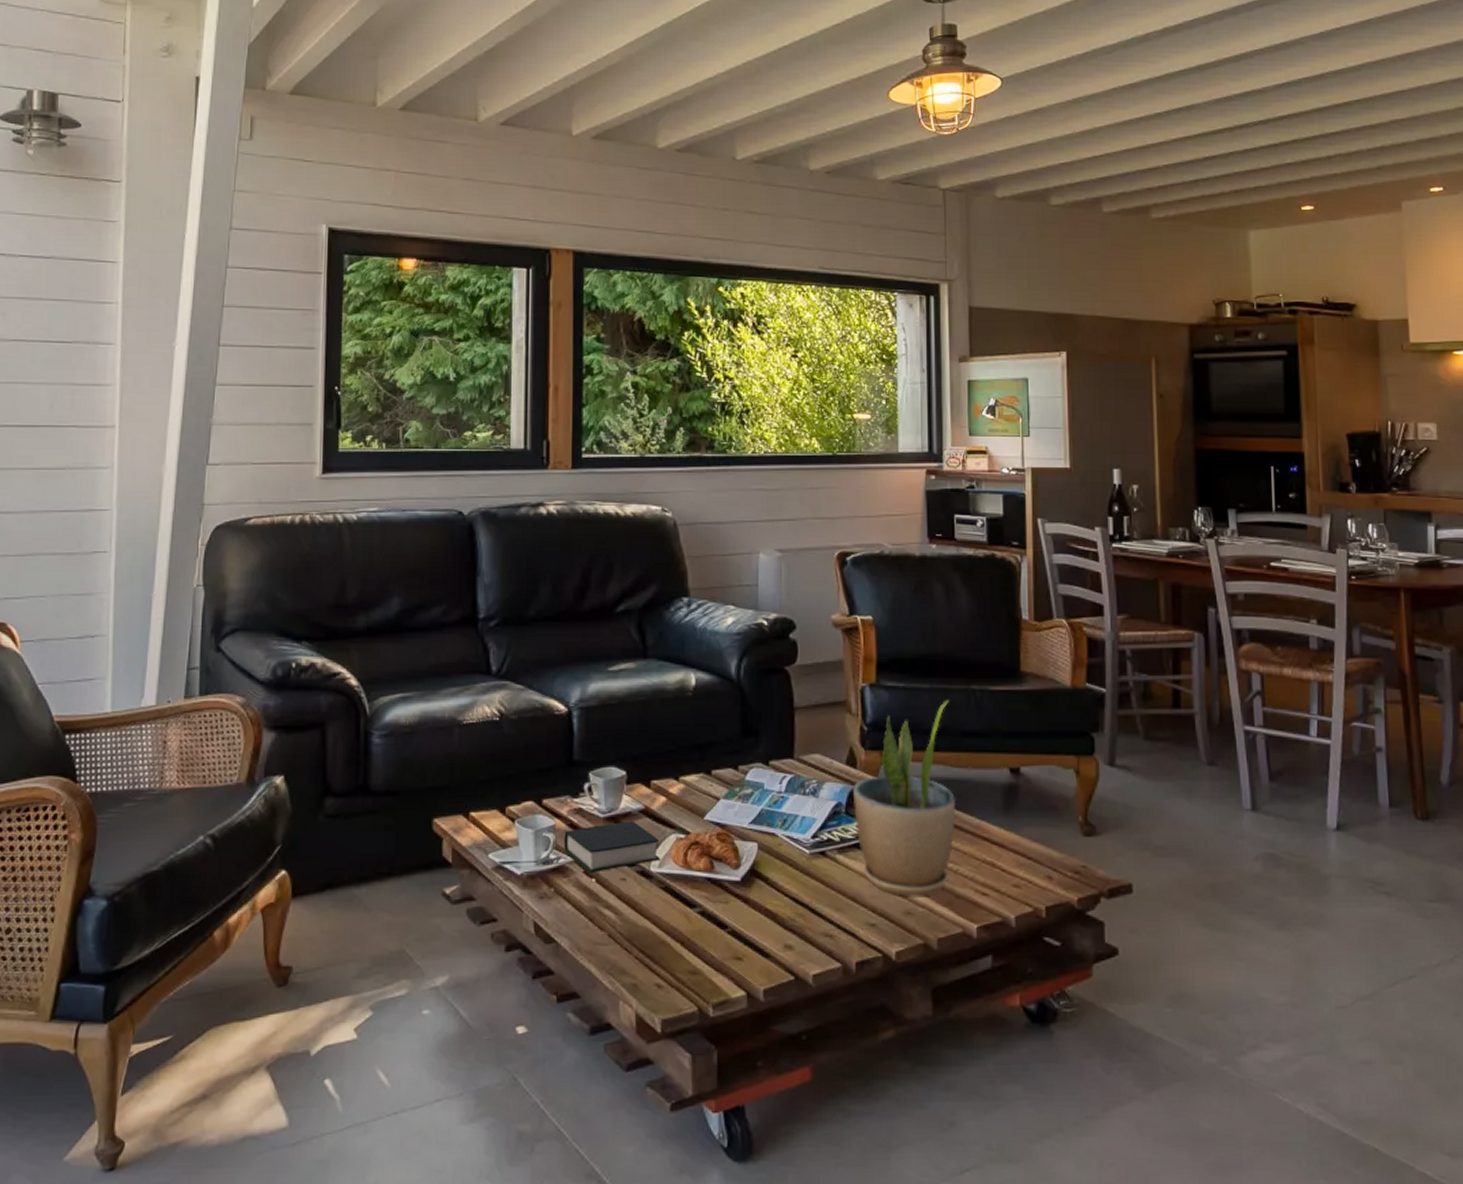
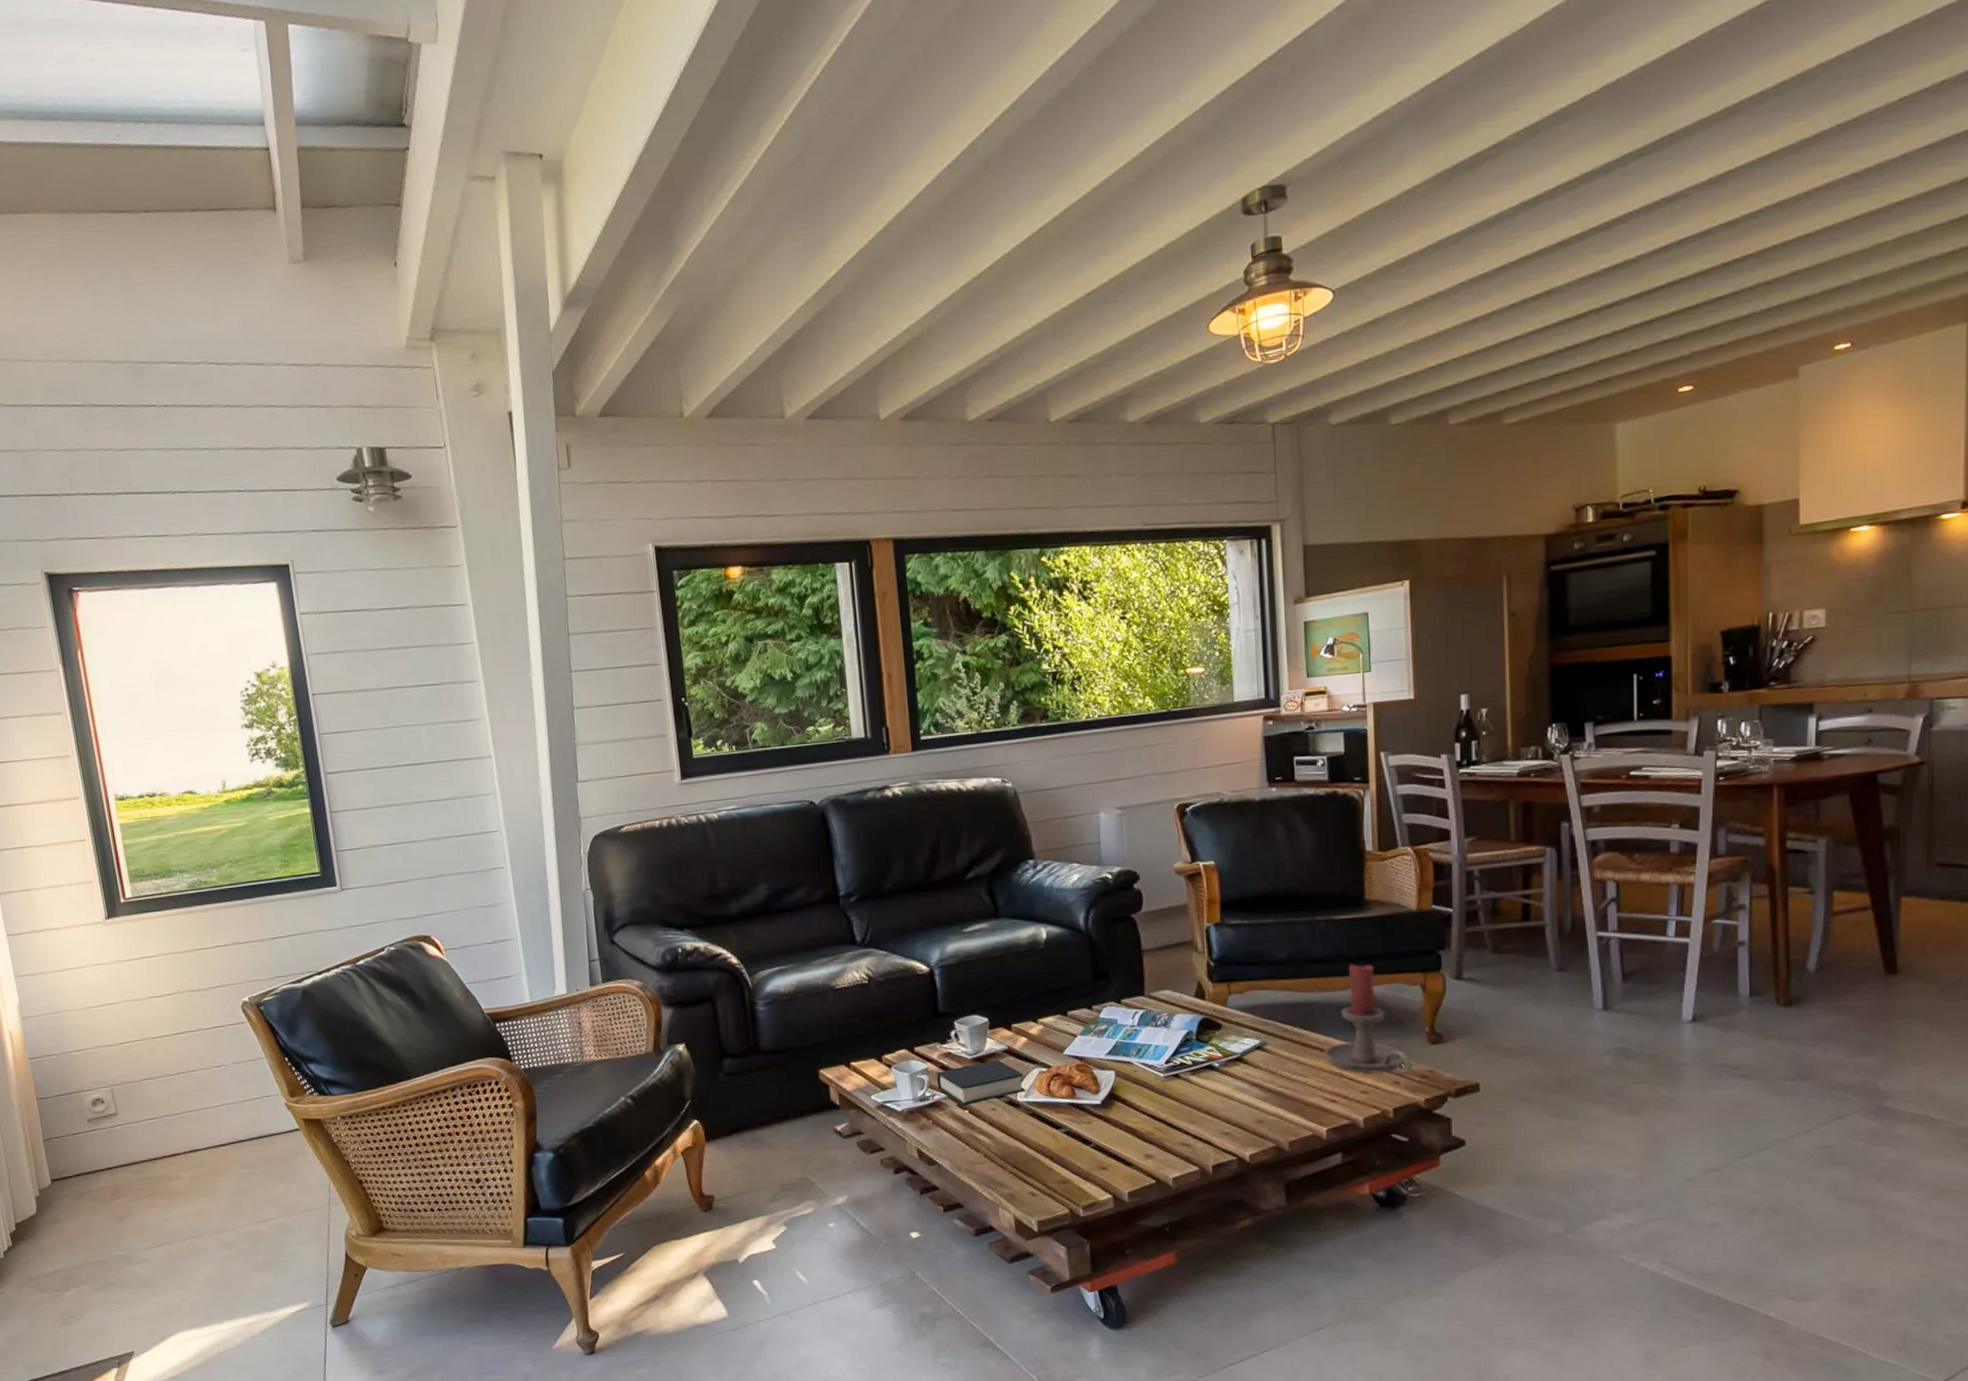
potted plant: present [852,700,956,896] -> none [1202,932,1304,1108]
candle holder: none [976,740,1065,867] -> present [1324,964,1412,1073]

